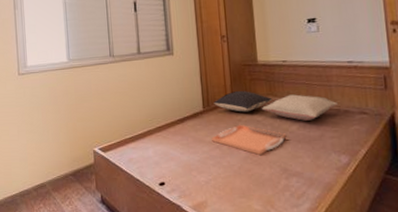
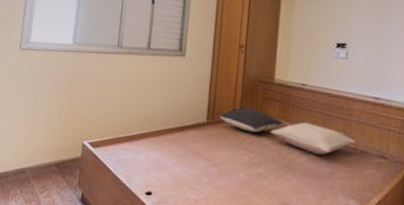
serving tray: present [212,124,287,156] -> none [210,144,293,183]

